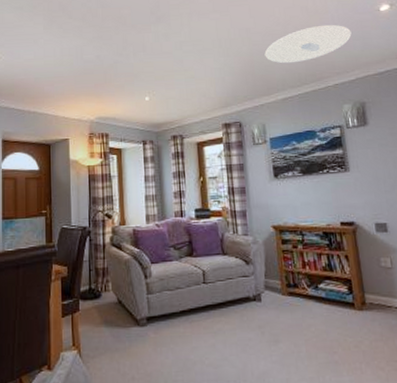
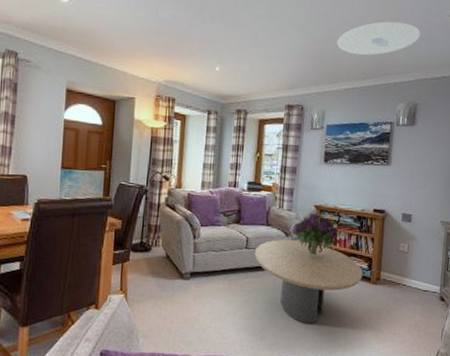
coffee table: none [213,268,345,366] -> present [254,239,363,323]
bouquet: none [251,234,308,283] -> present [290,212,339,255]

